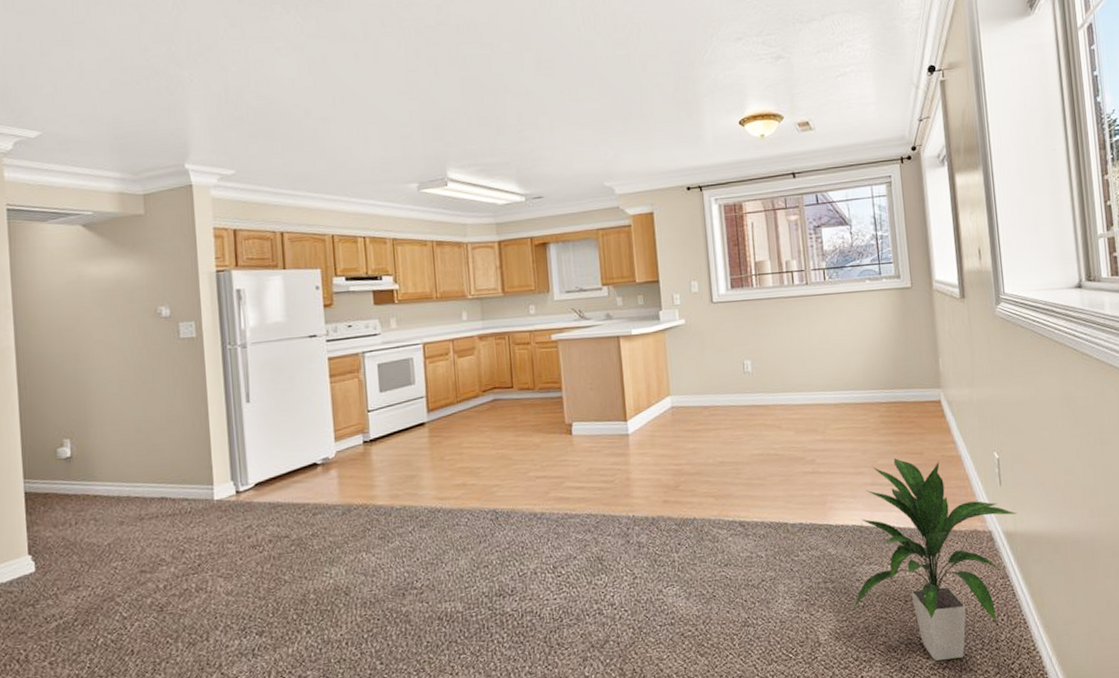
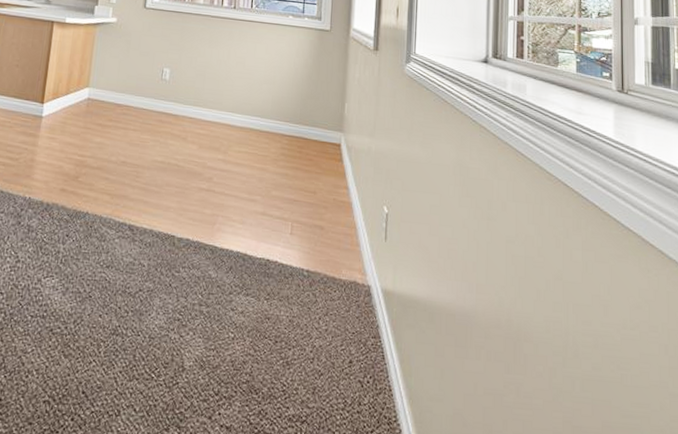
indoor plant: present [852,457,1017,661] -> none [221,191,398,414]

